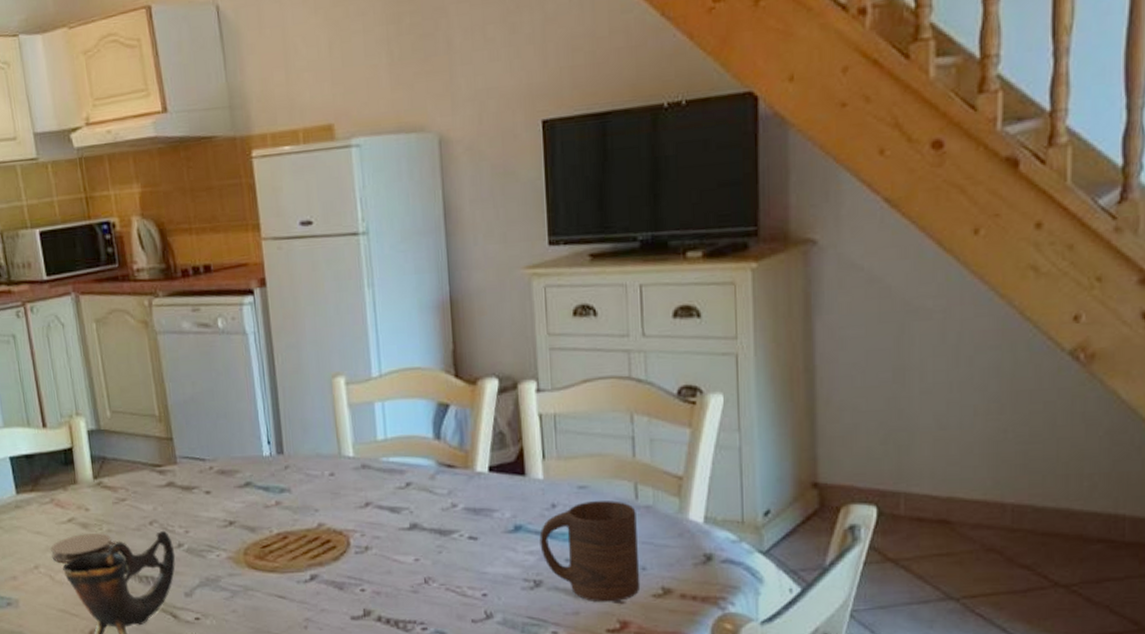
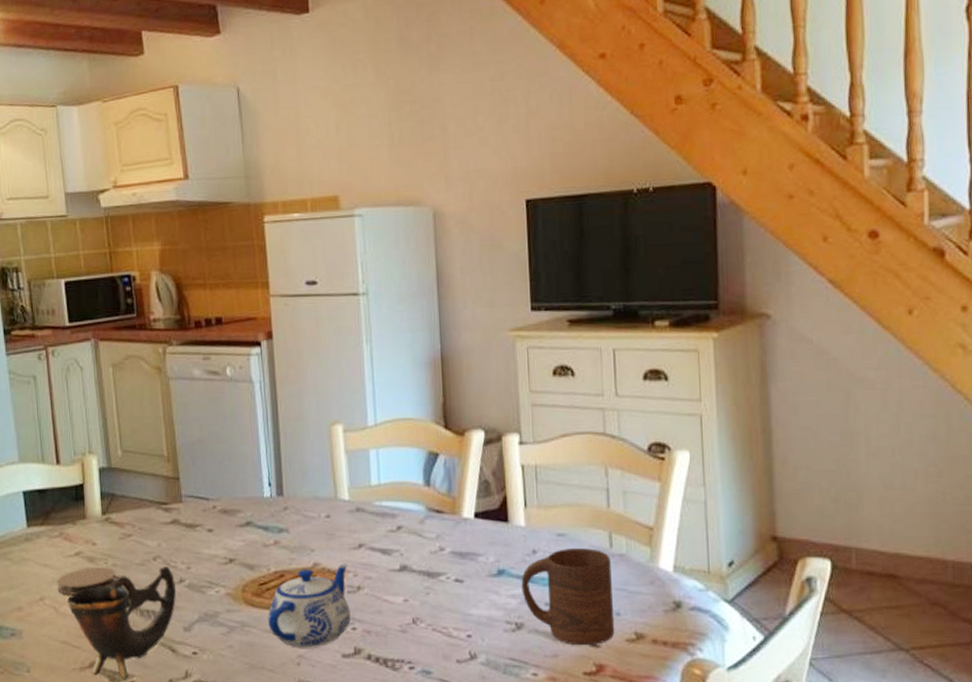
teapot: none [272,523,359,611] -> present [268,563,350,648]

